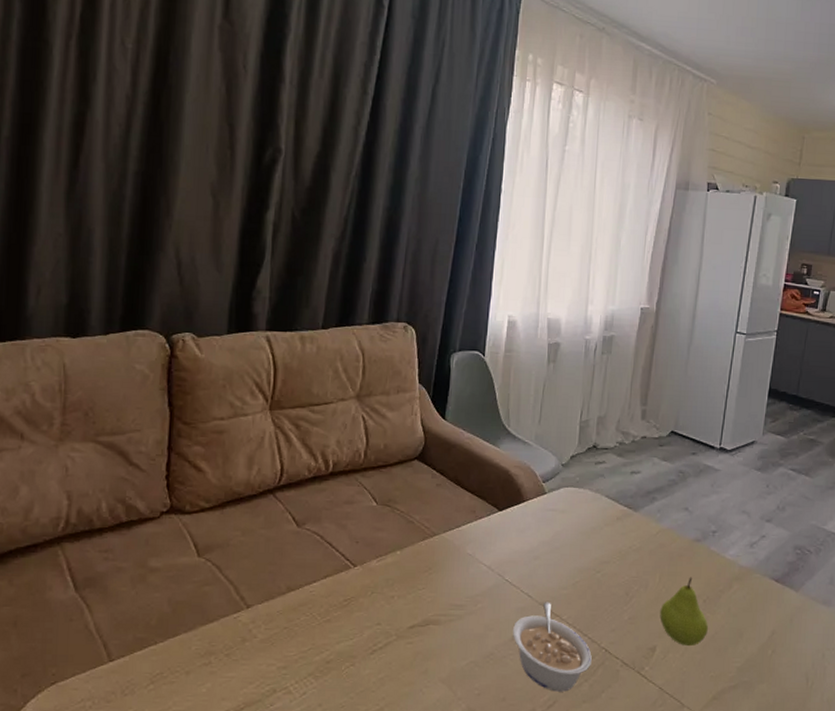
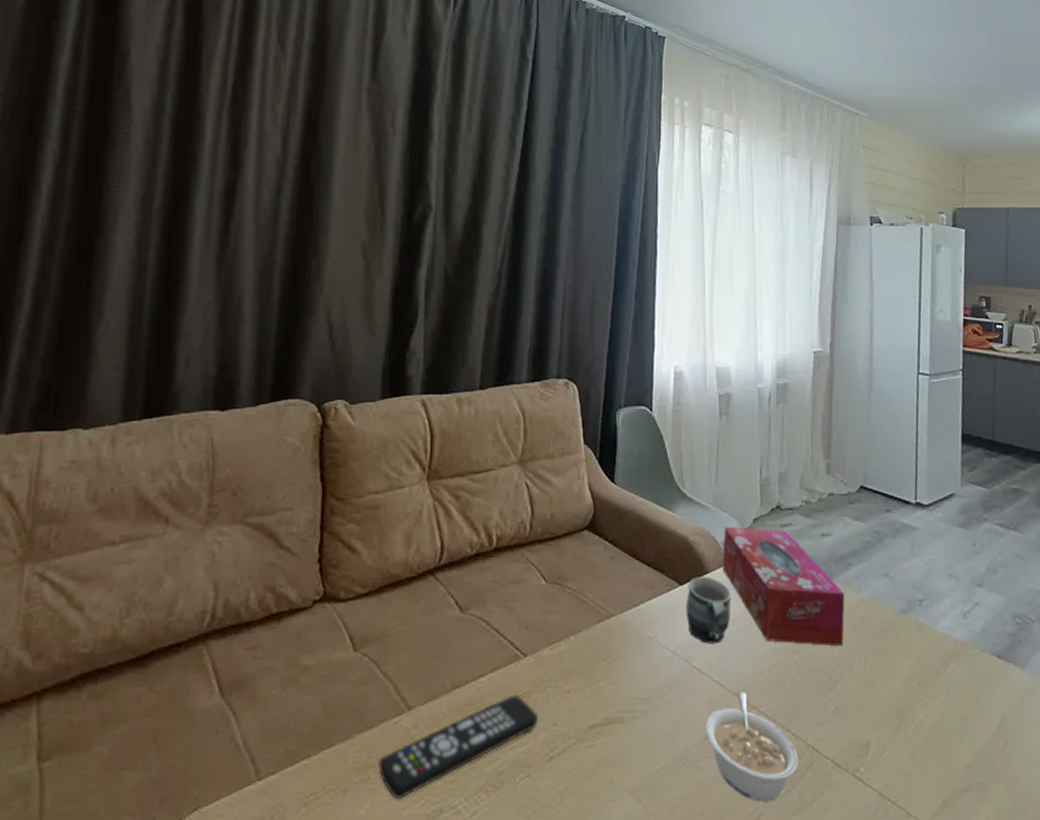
remote control: none [218,598,365,681] -> present [378,695,539,800]
mug: none [502,504,545,562] -> present [685,576,731,644]
tissue box: none [539,461,647,568] -> present [722,526,845,647]
fruit: present [660,577,709,647] -> none [870,655,928,741]

